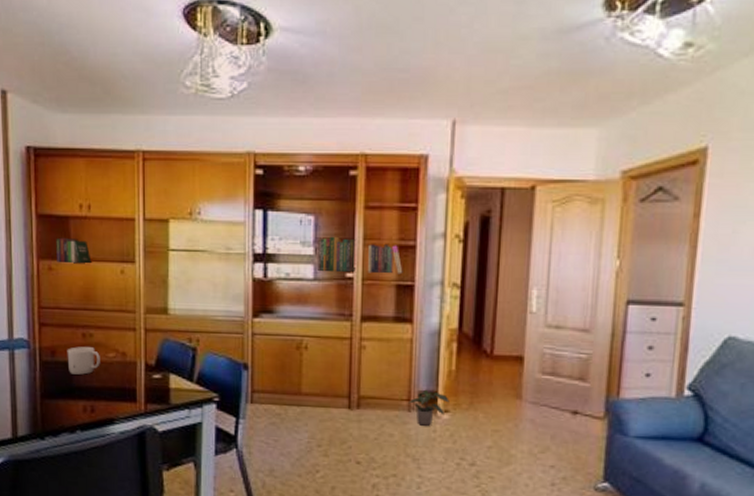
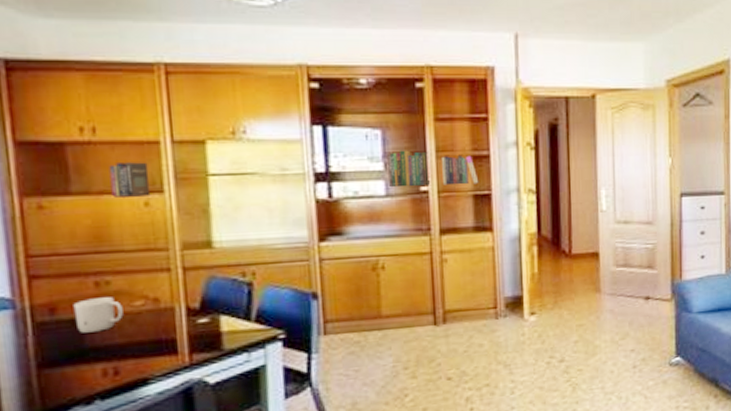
books: present [56,237,92,264] -> none [47,168,102,200]
books: none [98,235,126,265] -> present [109,162,151,198]
potted plant: present [409,389,449,426] -> none [495,295,535,331]

